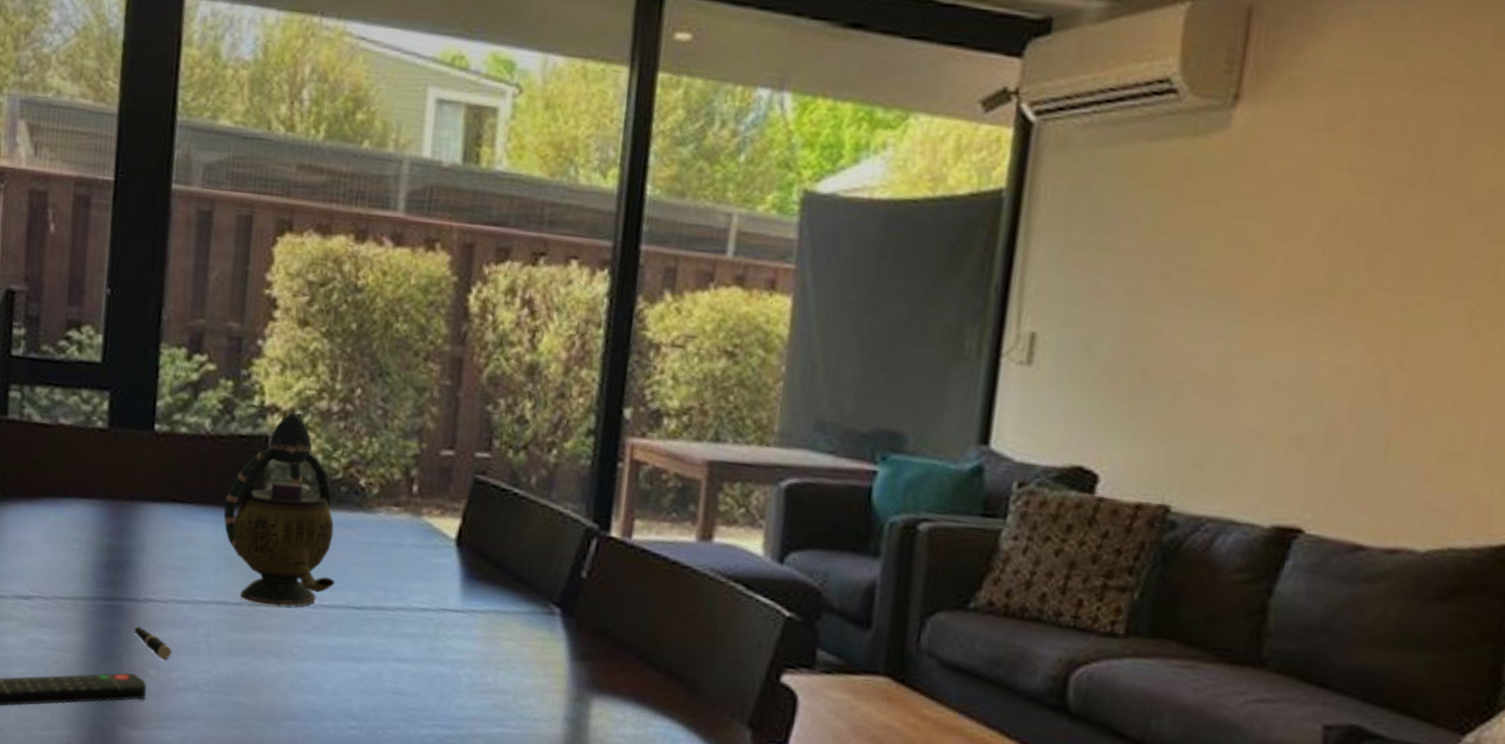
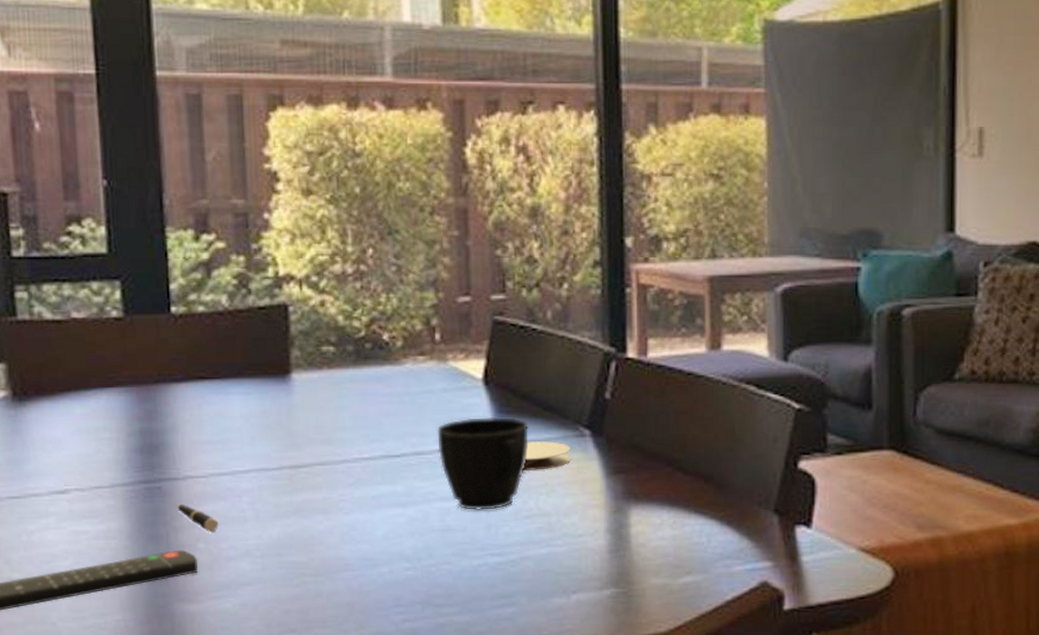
teapot: present [224,411,335,607] -> none [251,278,372,466]
cup: none [400,578,497,679] -> present [437,416,528,510]
coaster: none [485,612,538,644] -> present [523,441,571,470]

